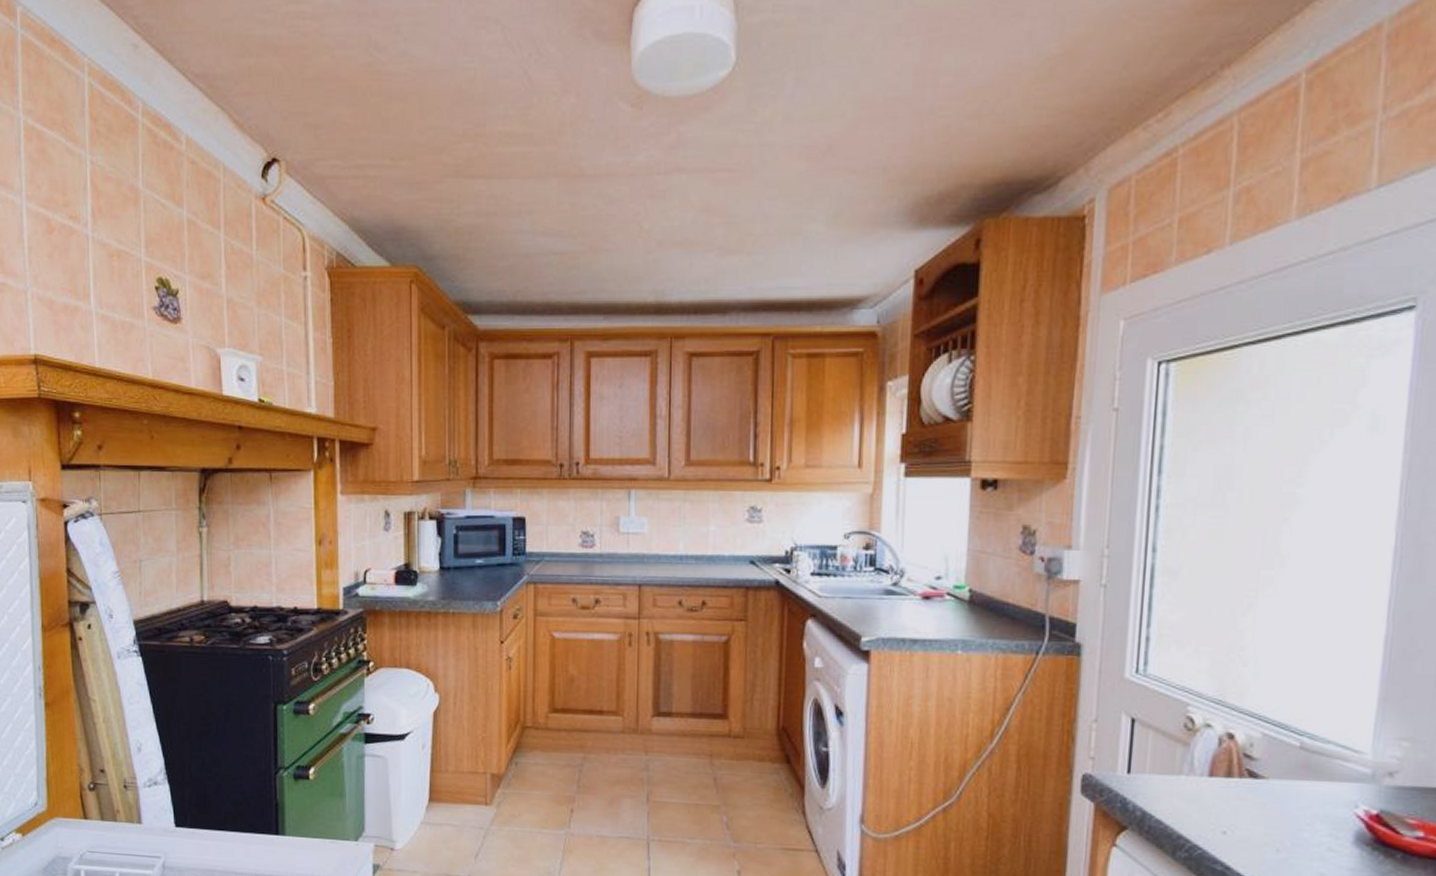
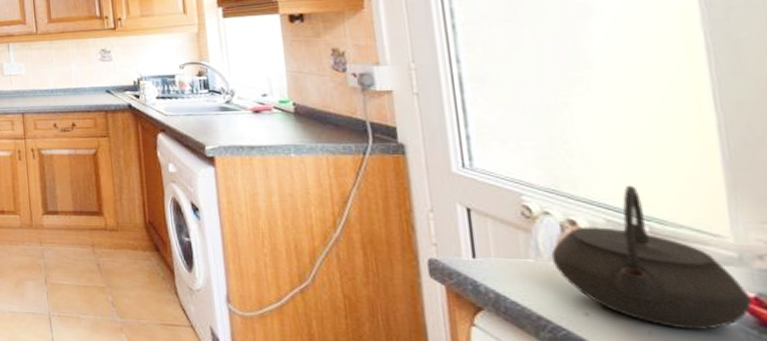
kettle: none [1203,697,1373,848] -> present [551,185,752,331]

